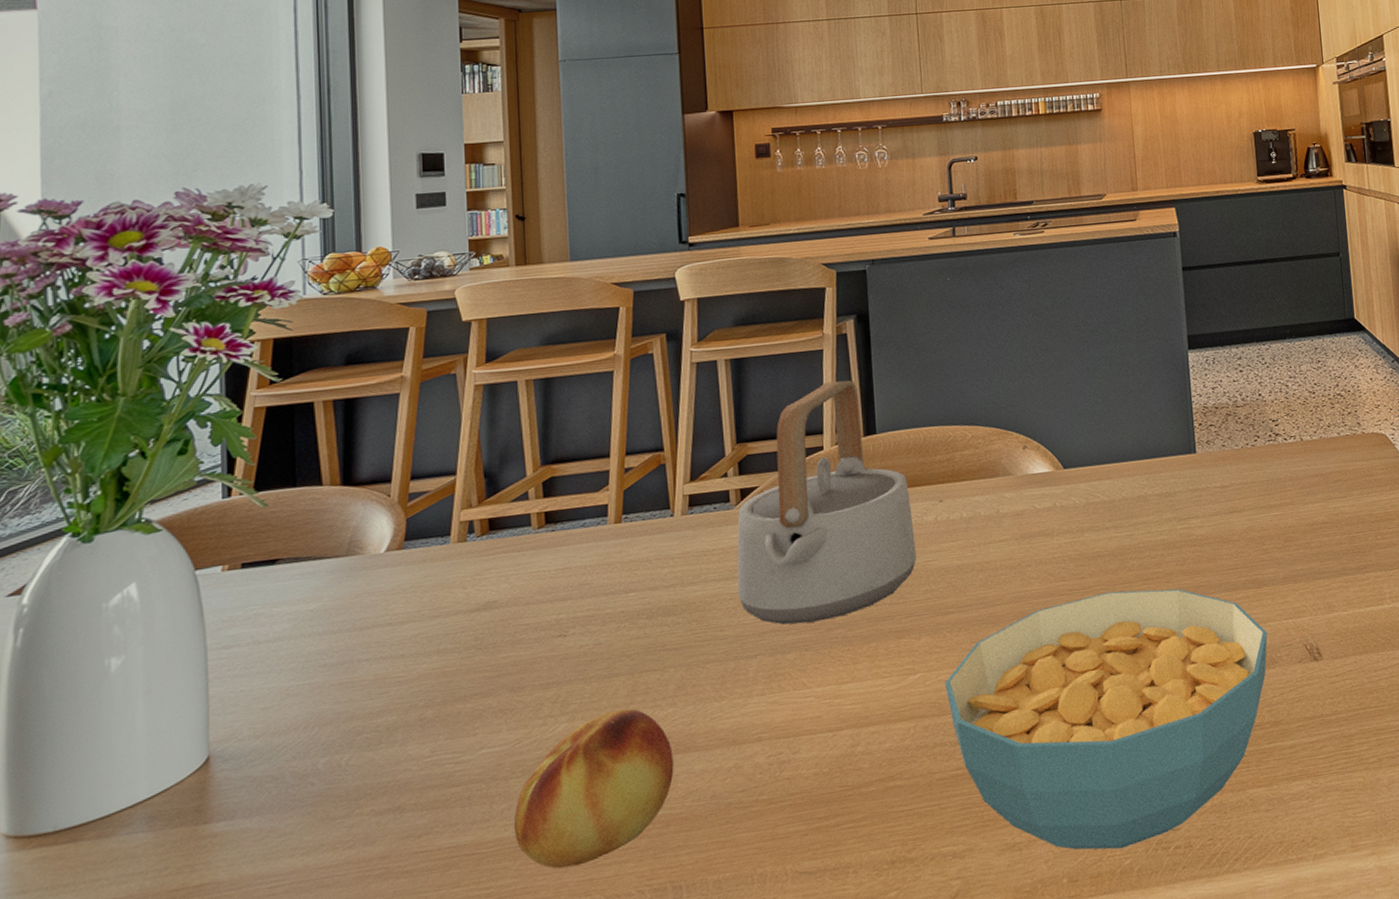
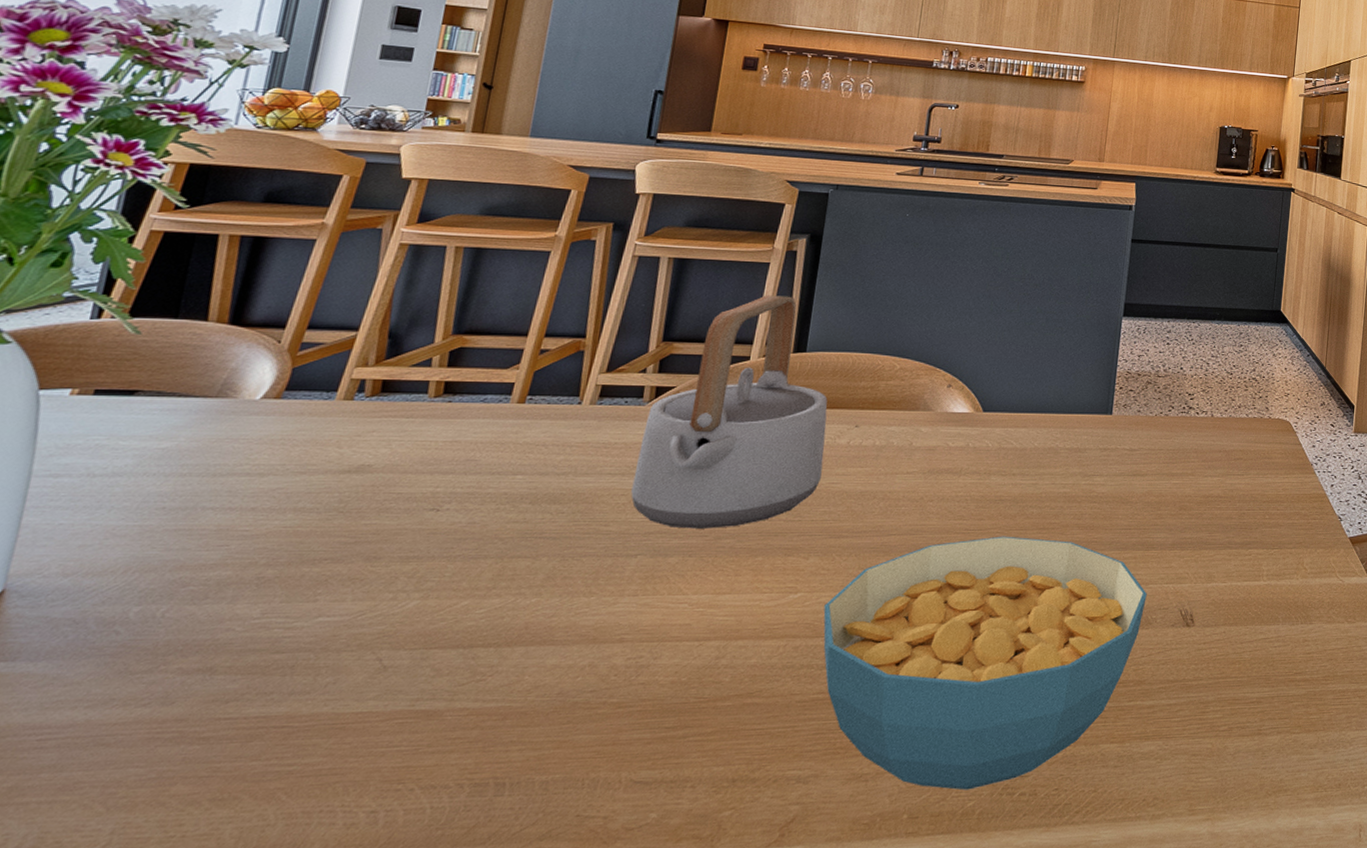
fruit: present [513,708,674,869] -> none [334,592,527,752]

